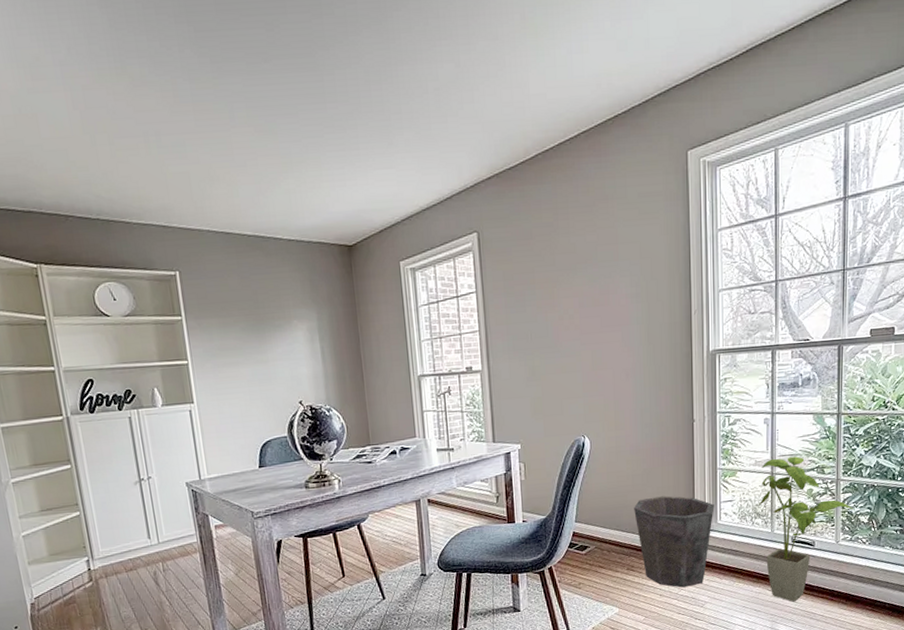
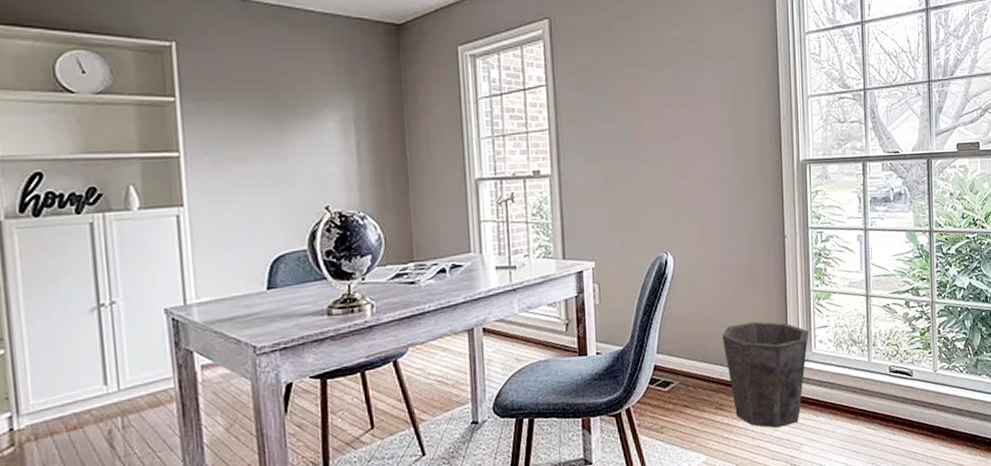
house plant: present [758,456,855,602] -> none [853,277,951,441]

